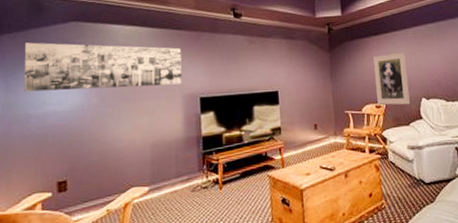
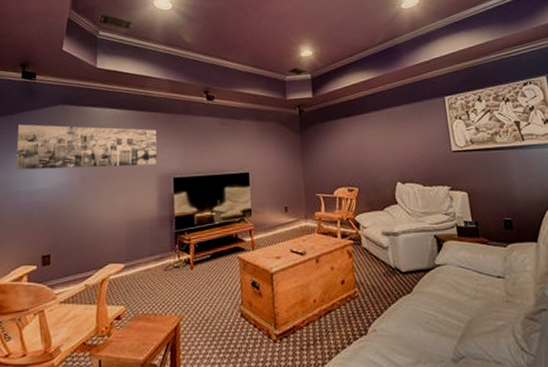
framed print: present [372,52,410,105] -> none [344,134,384,189]

